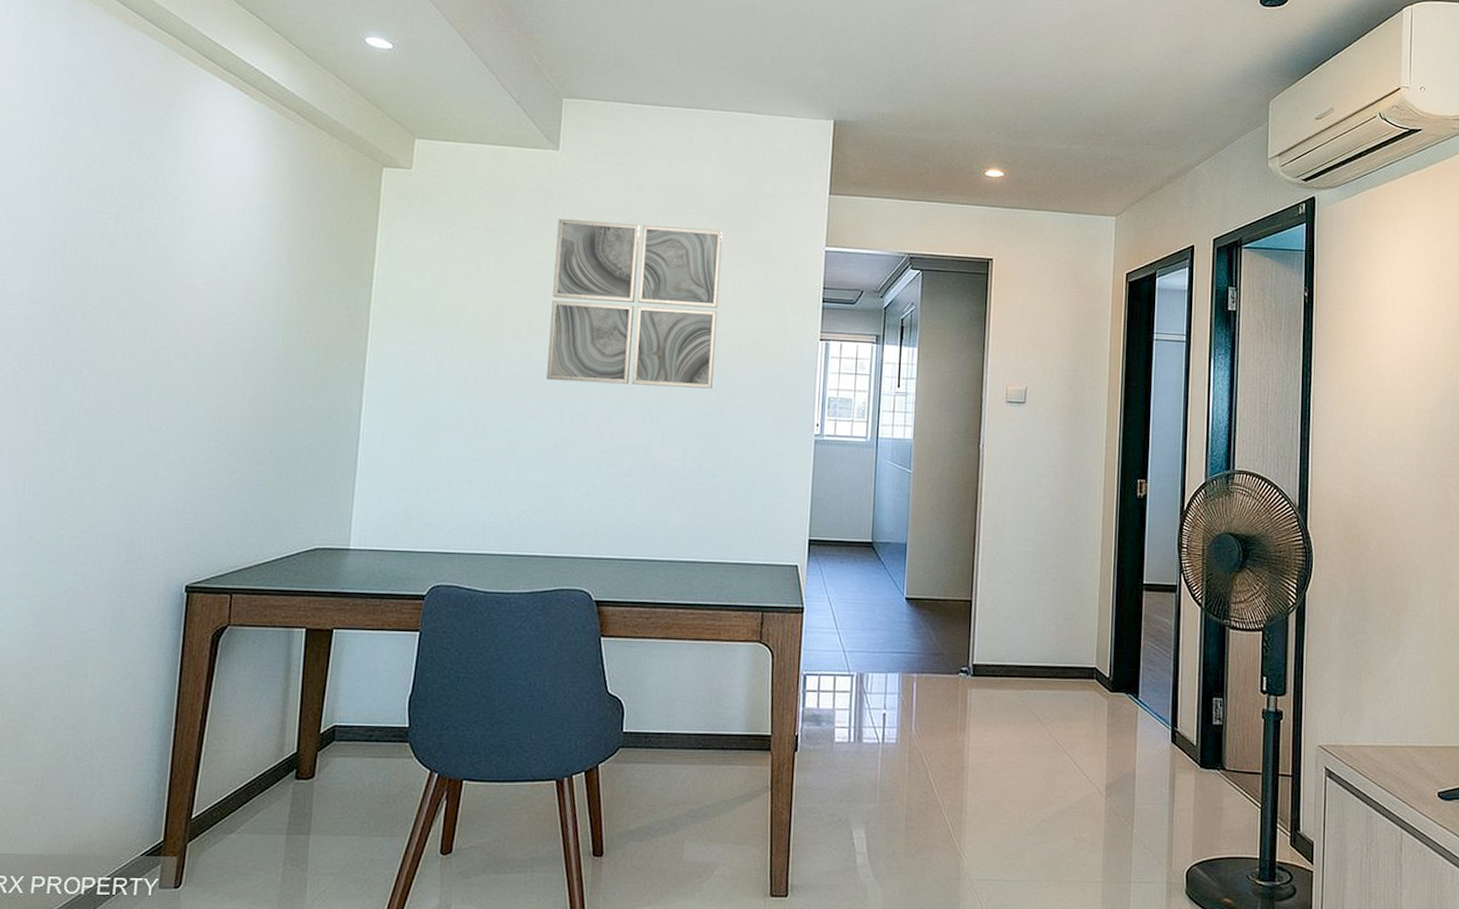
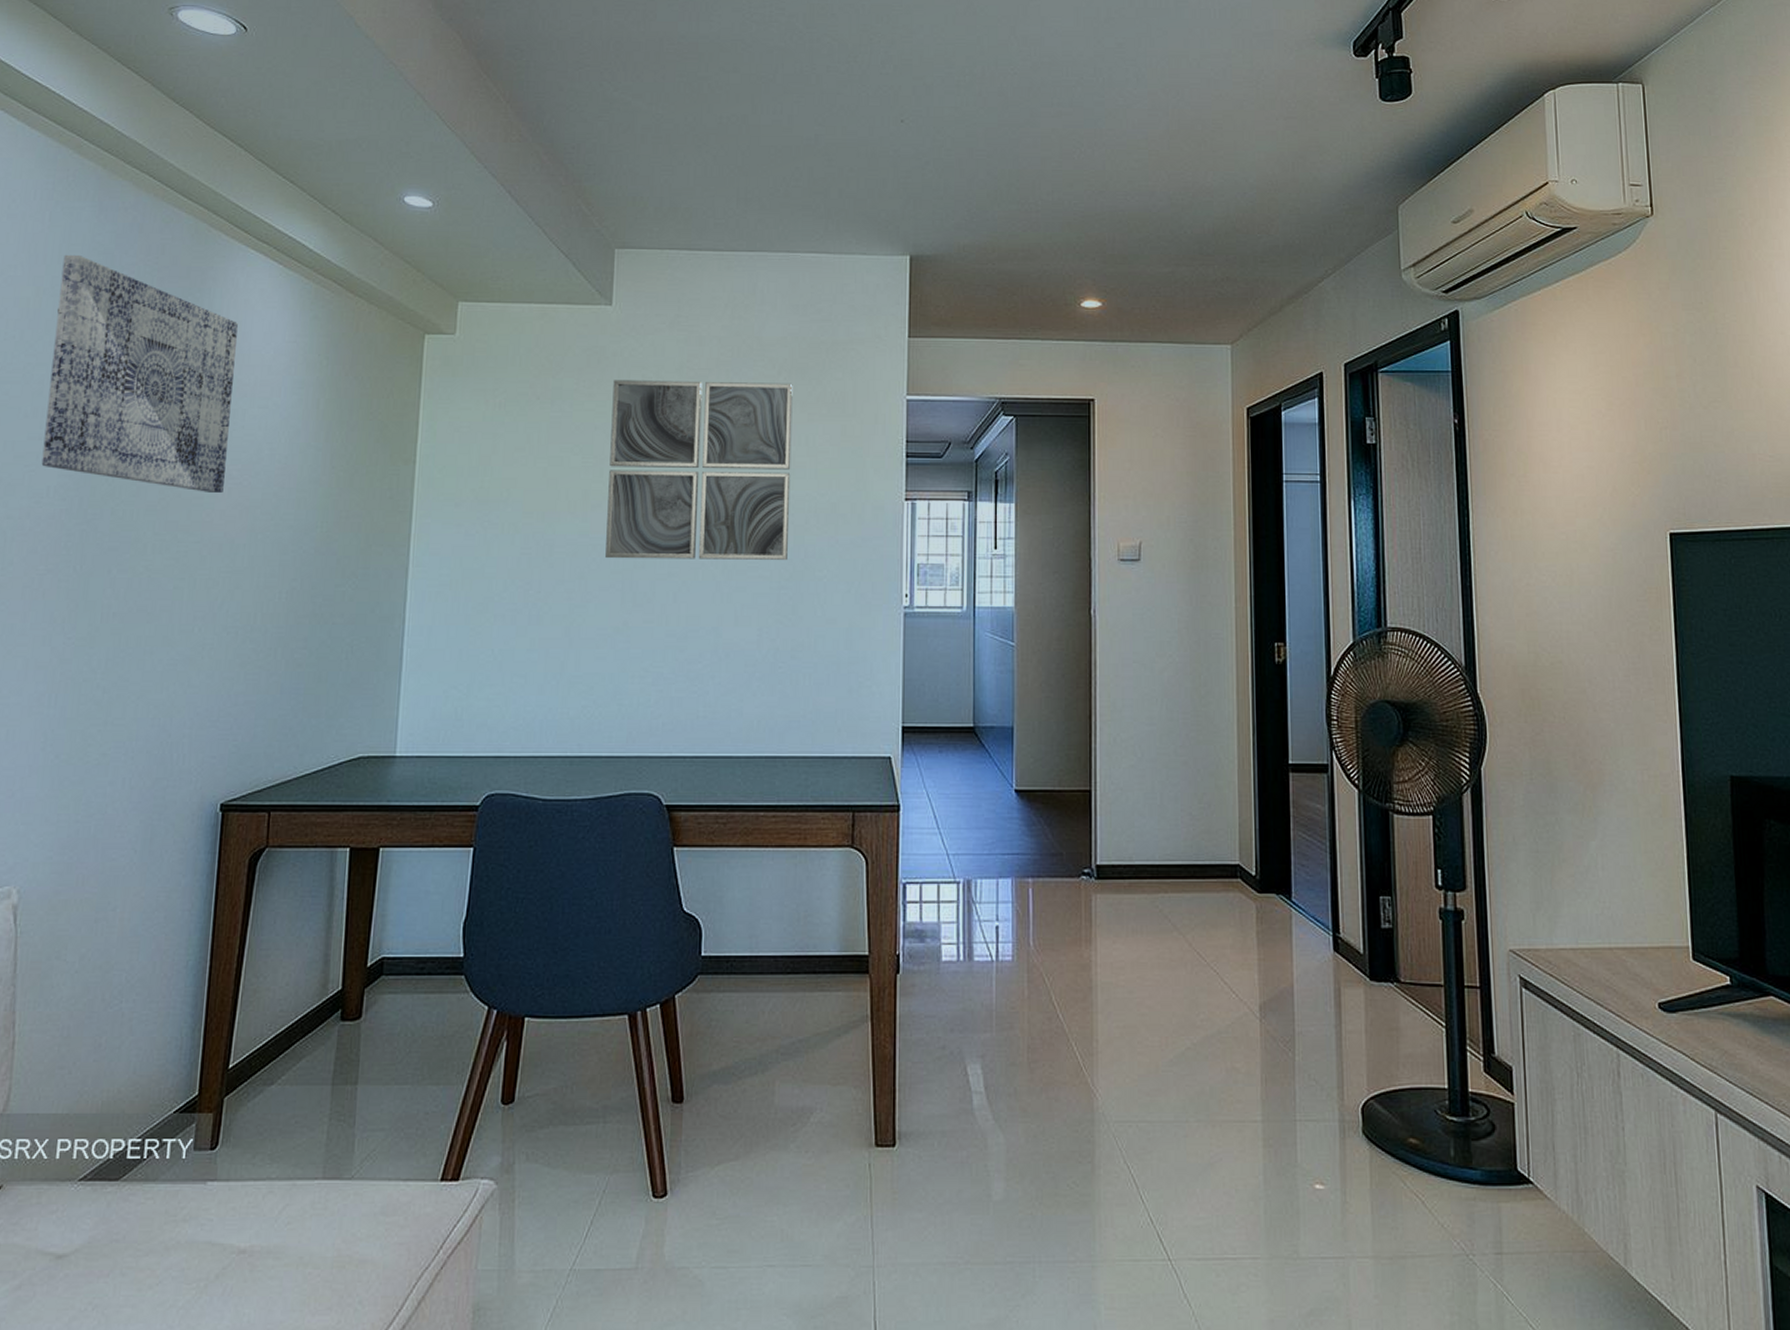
wall art: none [15,72,205,305] -> present [41,254,238,494]

